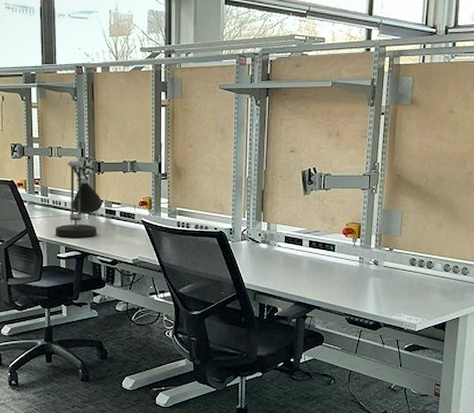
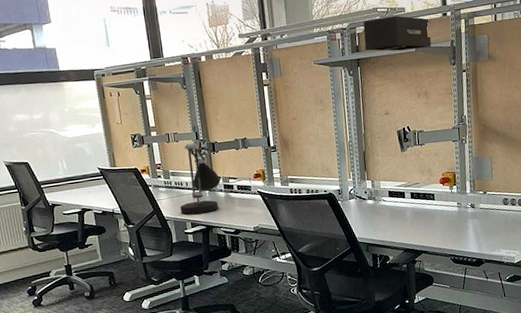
box: none [276,46,351,84] -> present [363,16,432,51]

